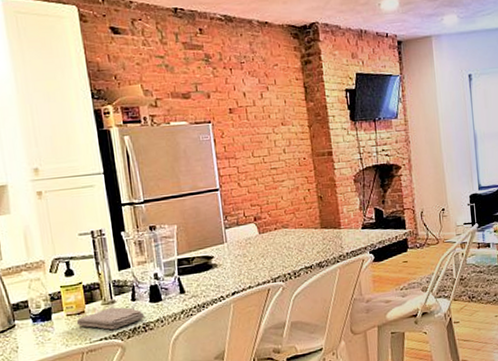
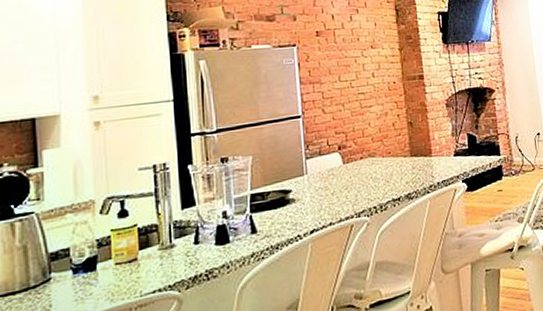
washcloth: present [76,307,145,330] -> none [126,251,208,280]

